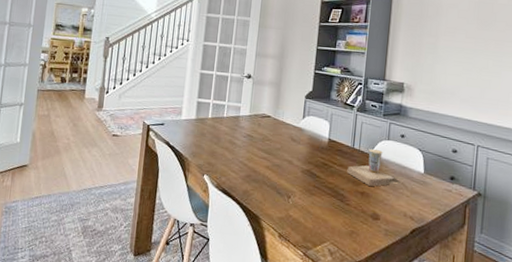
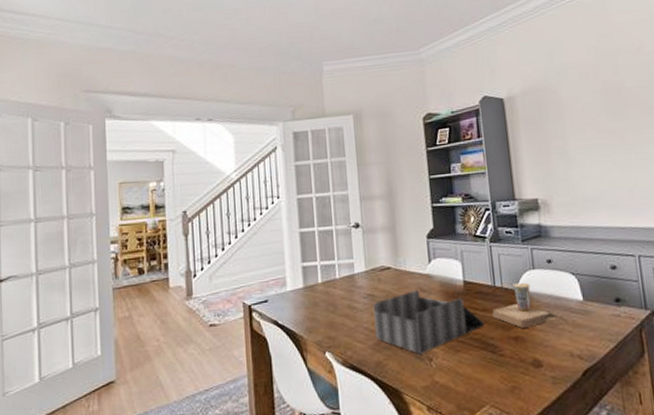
desk organizer: none [247,138,339,192] -> present [373,290,485,355]

